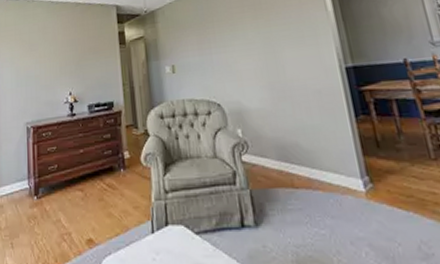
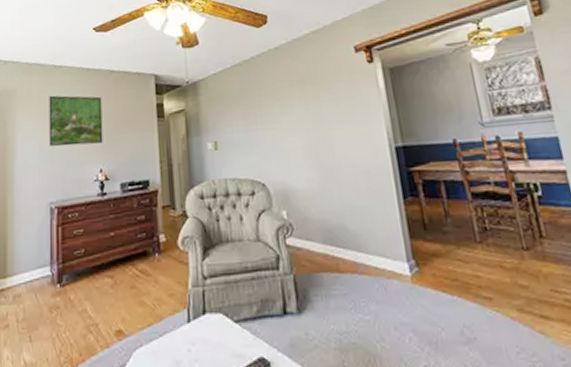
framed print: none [23,26,72,72] -> present [49,95,103,146]

